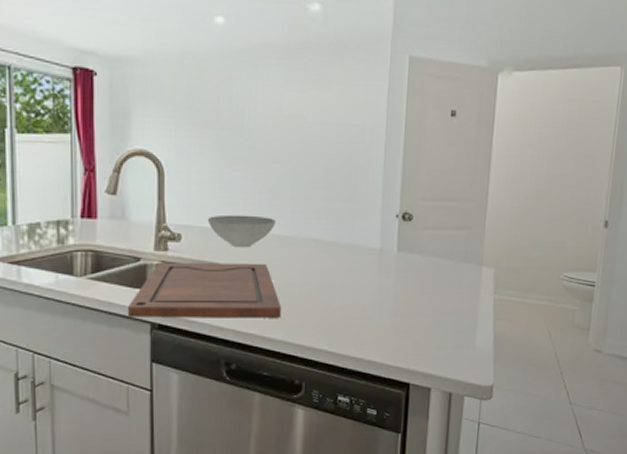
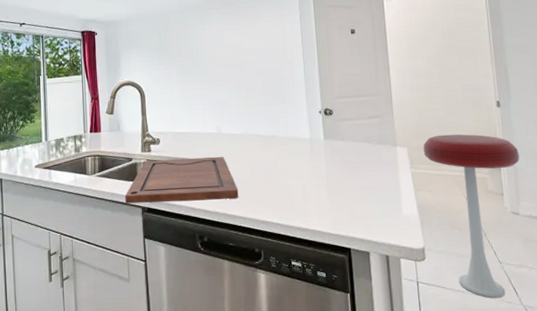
bowl: present [207,214,276,248] -> none [177,120,227,146]
bar stool: none [511,256,616,442] -> present [423,134,520,299]

